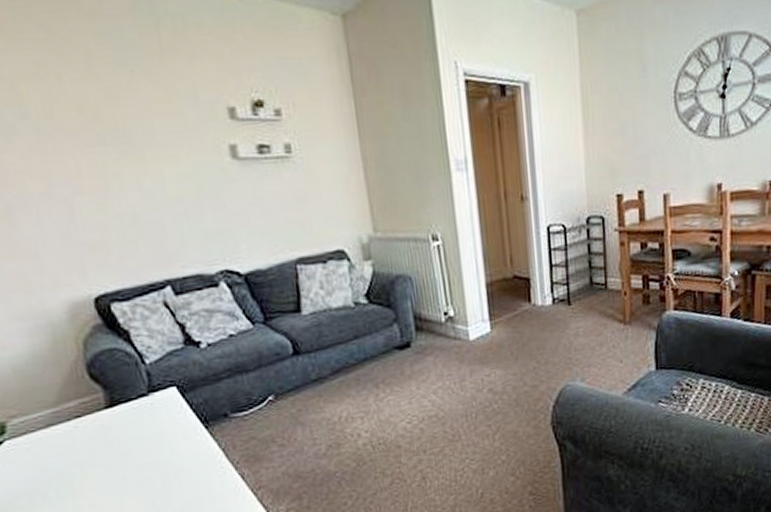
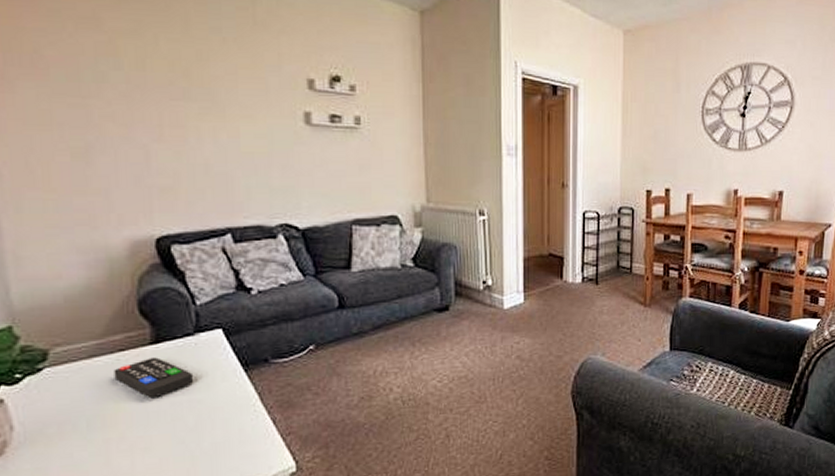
remote control: none [73,421,156,463] -> present [114,357,194,399]

